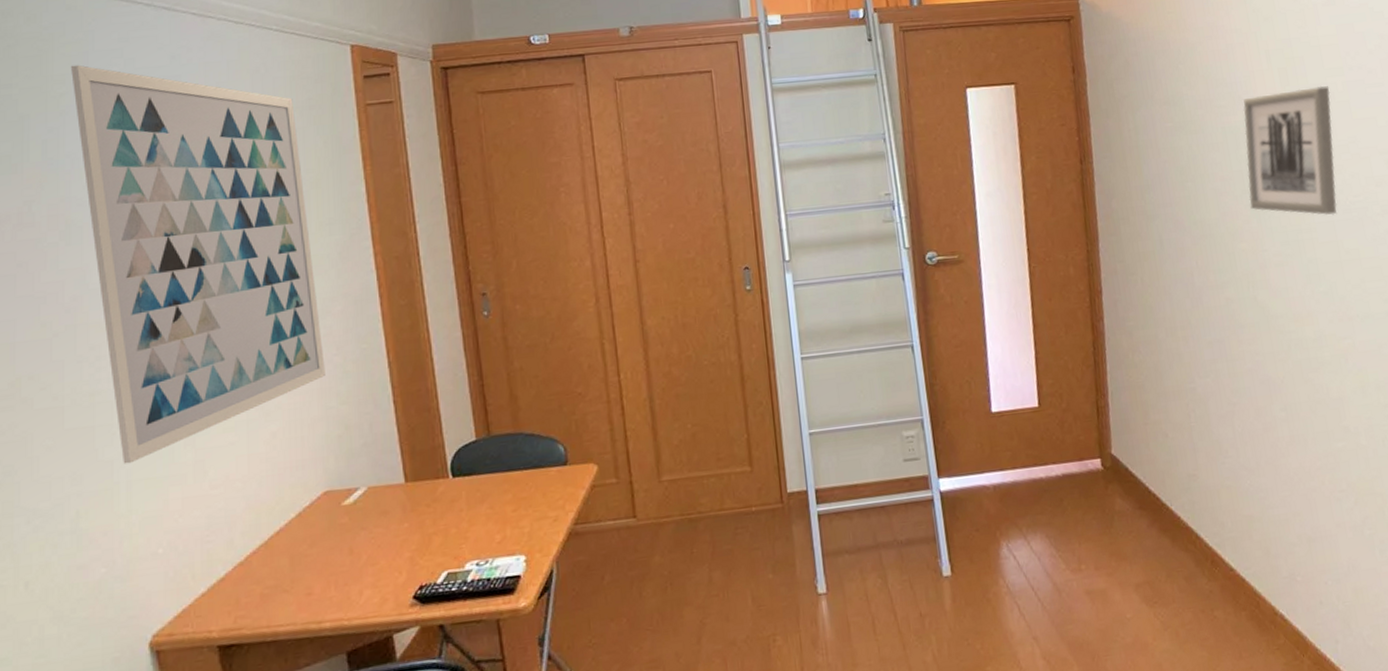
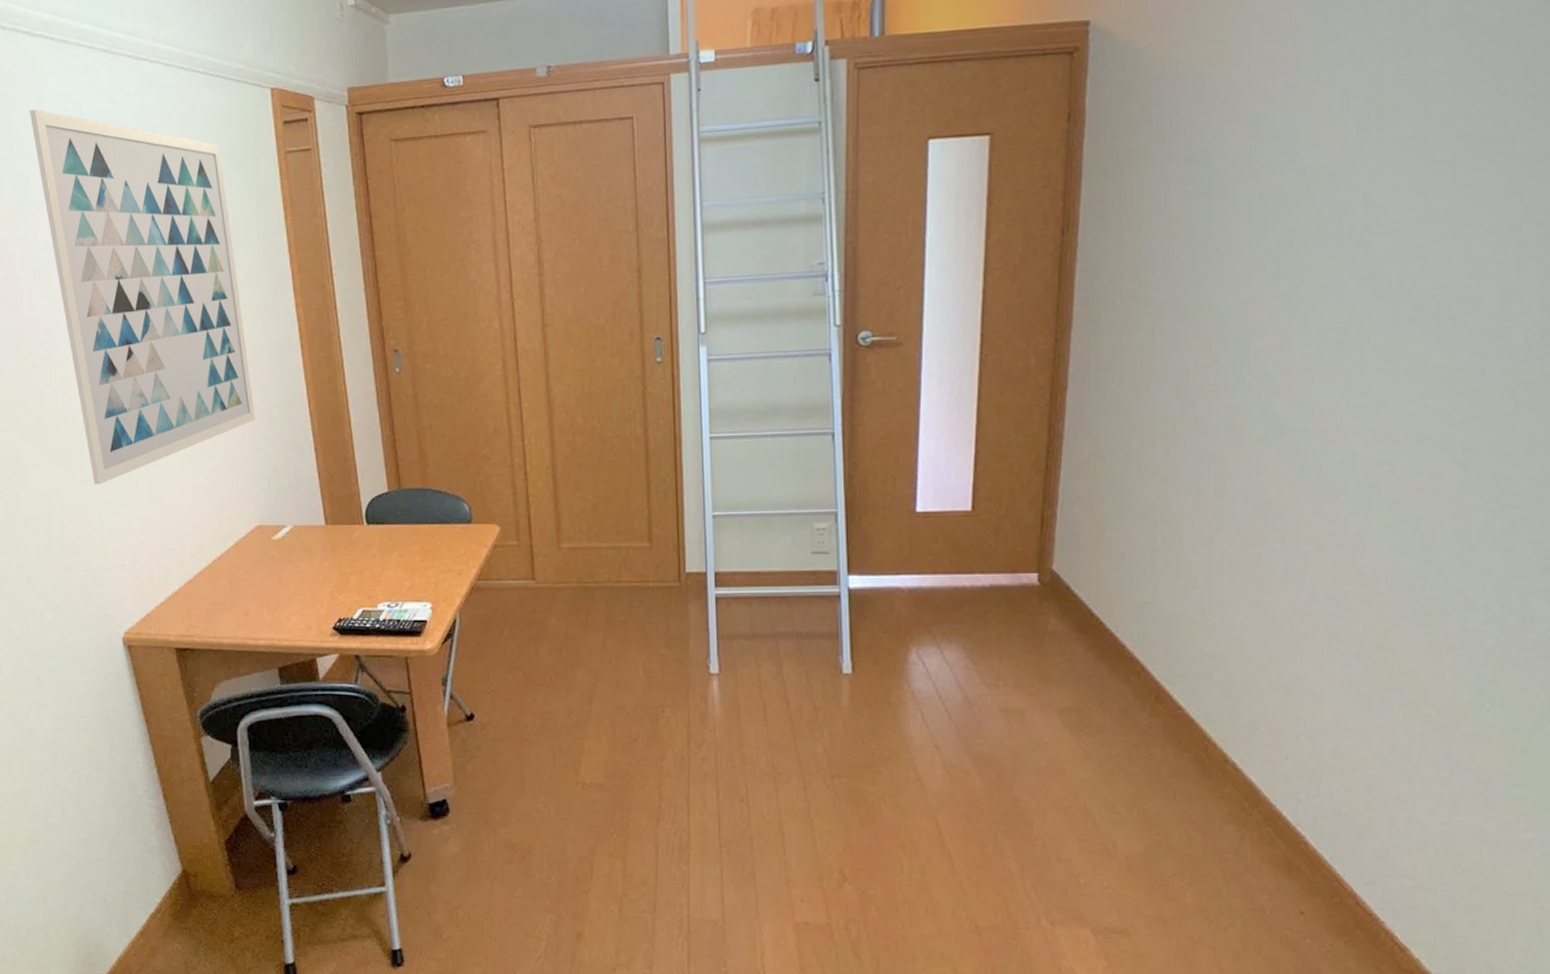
wall art: present [1243,86,1337,215] -> none [1282,139,1429,311]

